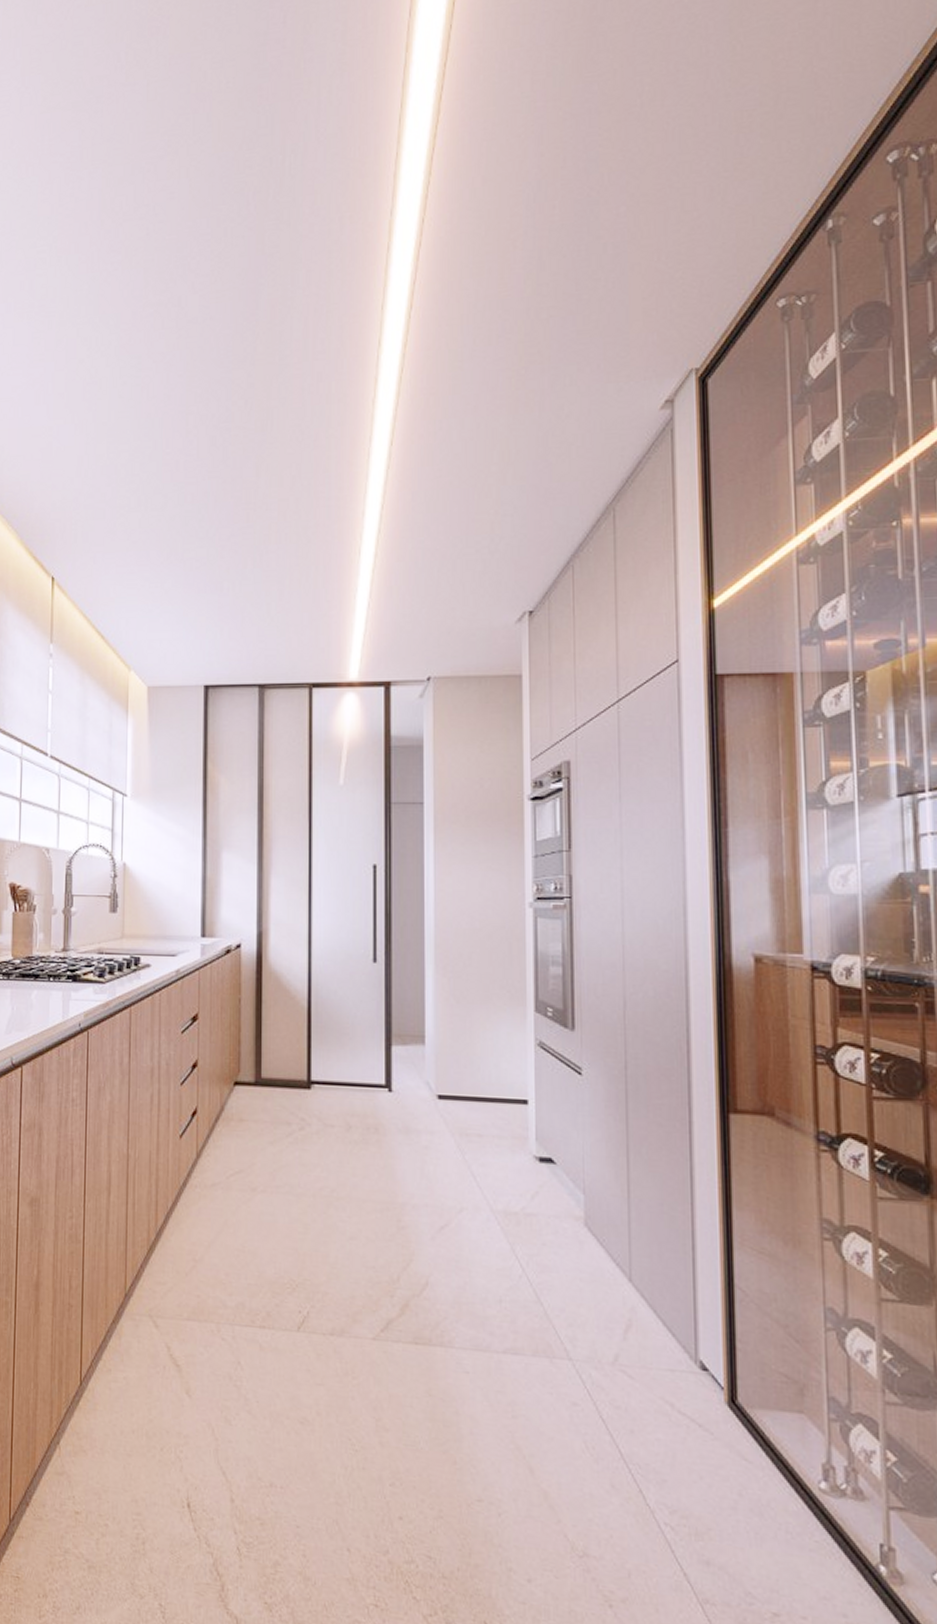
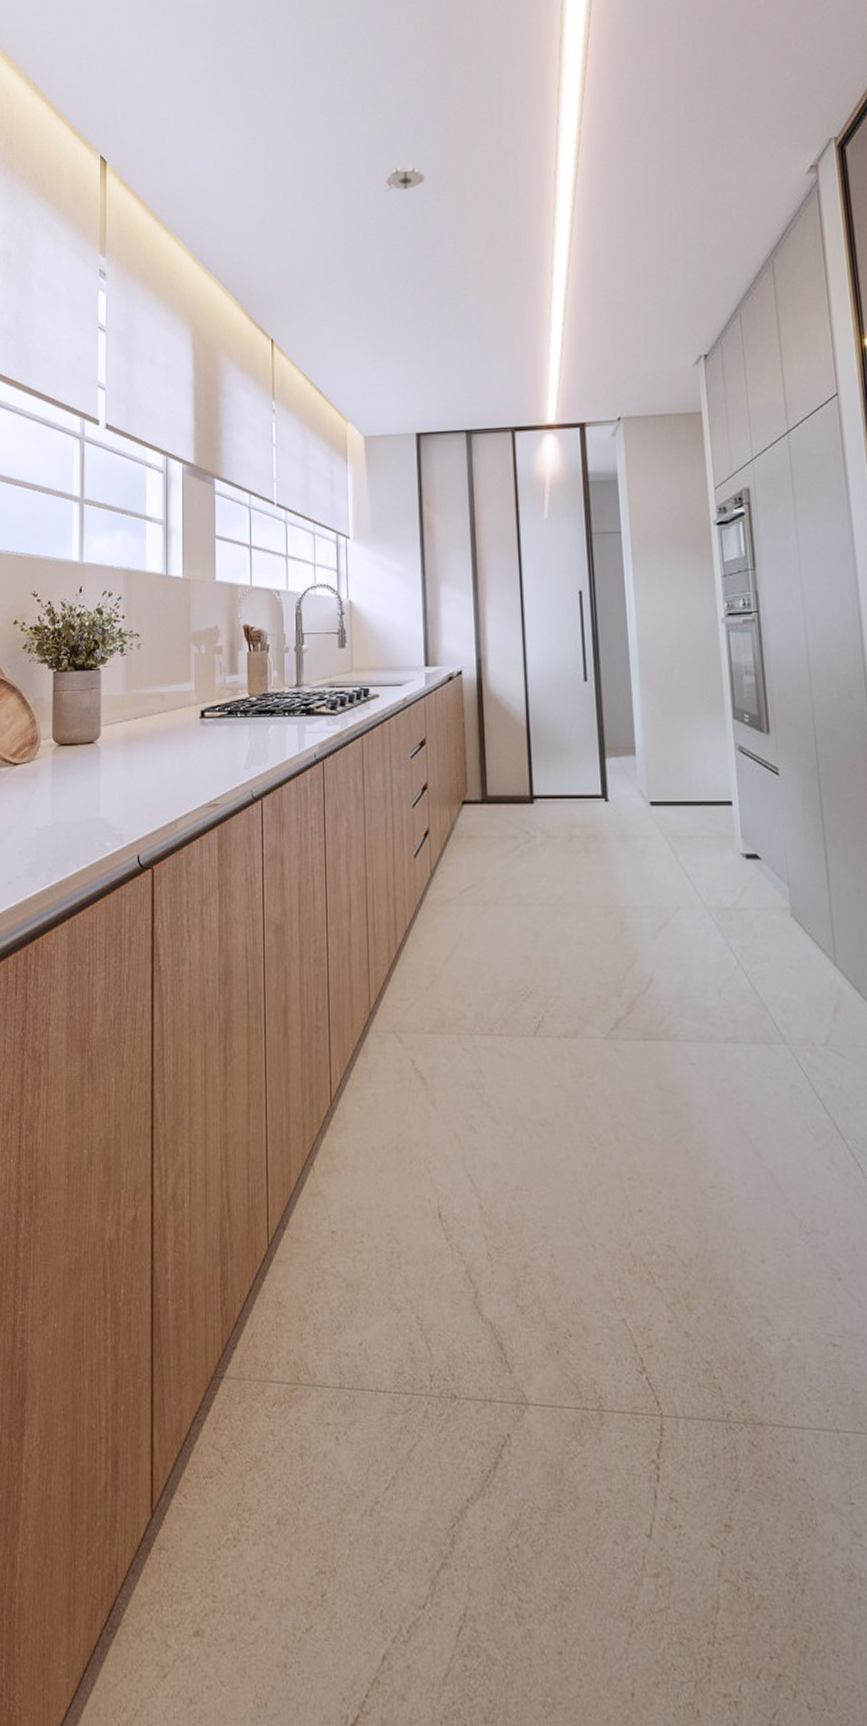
smoke detector: none [183,387,227,417] -> present [385,164,425,191]

